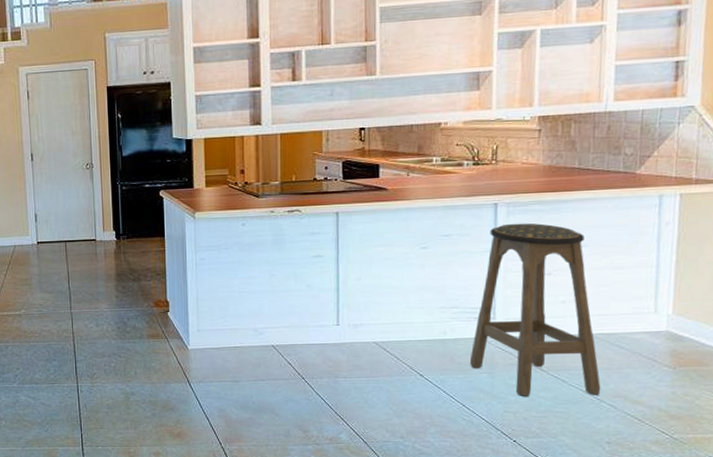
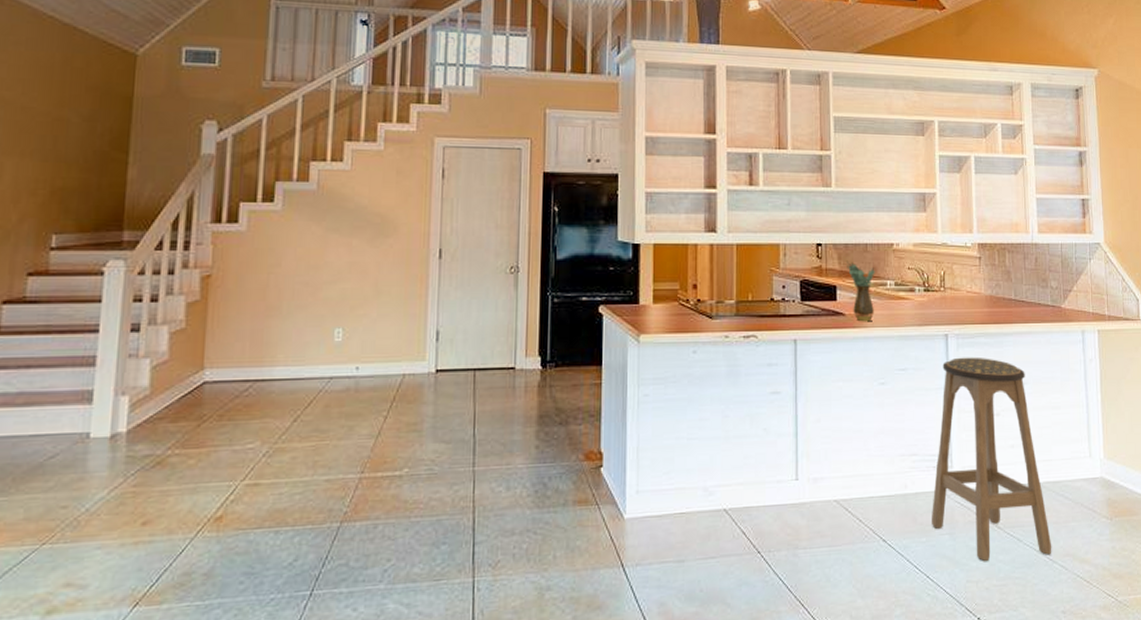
vase: none [390,141,420,196] -> present [847,261,875,322]

